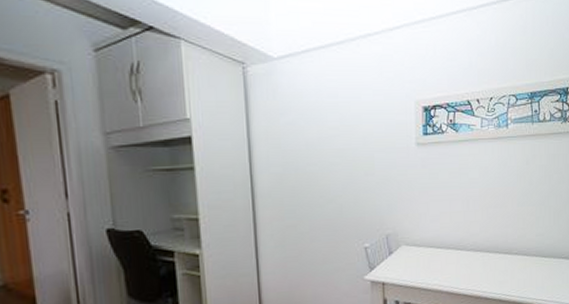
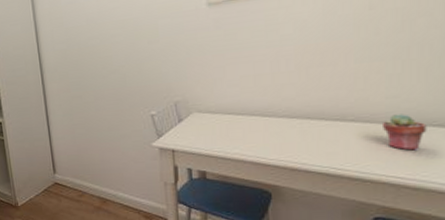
potted succulent: none [533,248,559,278] -> present [381,114,427,151]

